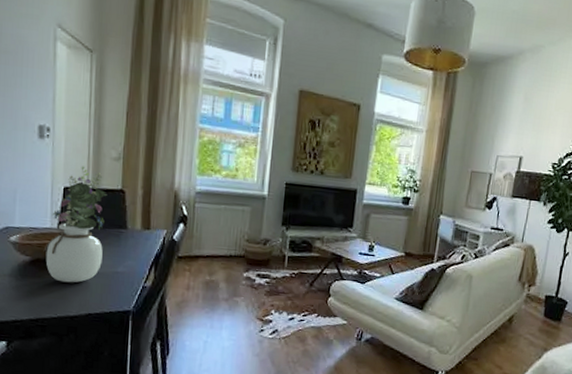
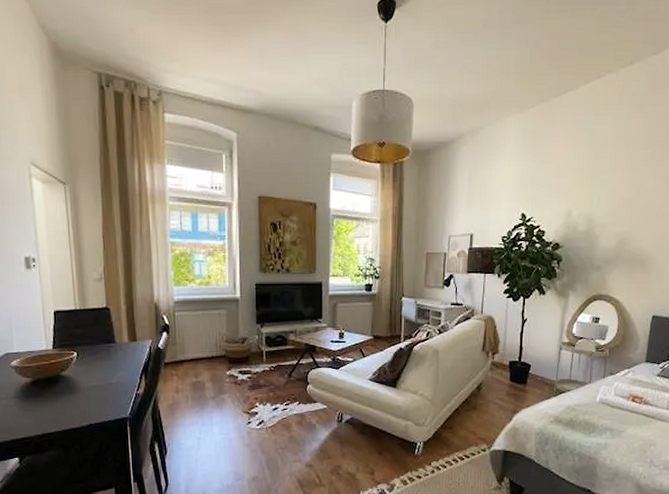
bouquet: present [43,166,107,283] -> none [42,290,97,398]

